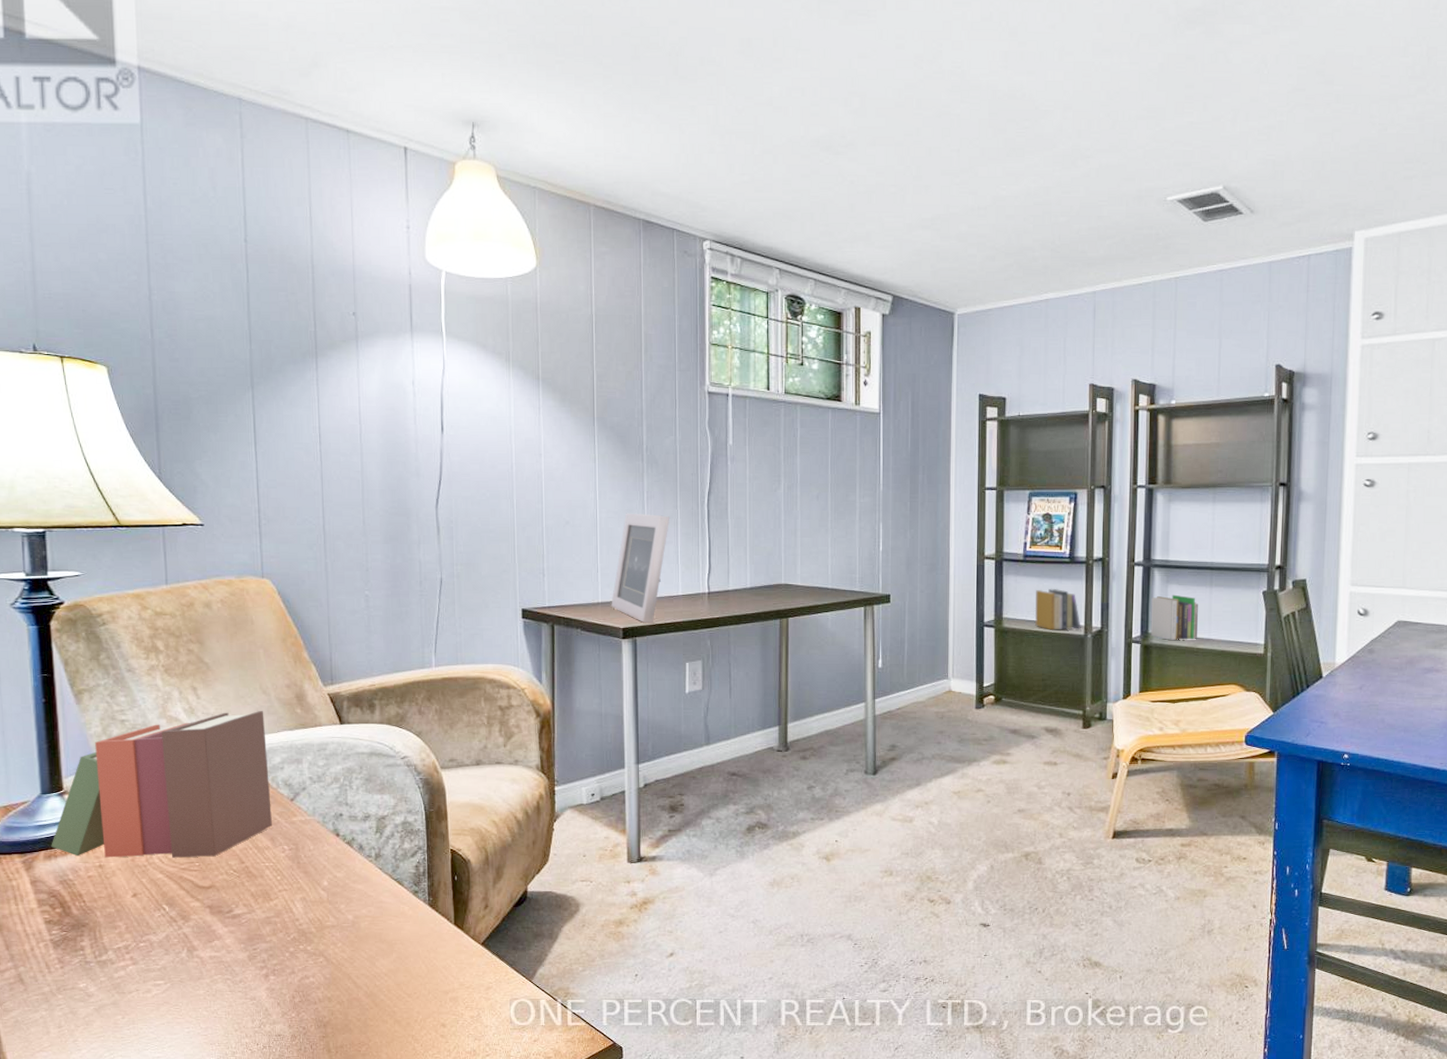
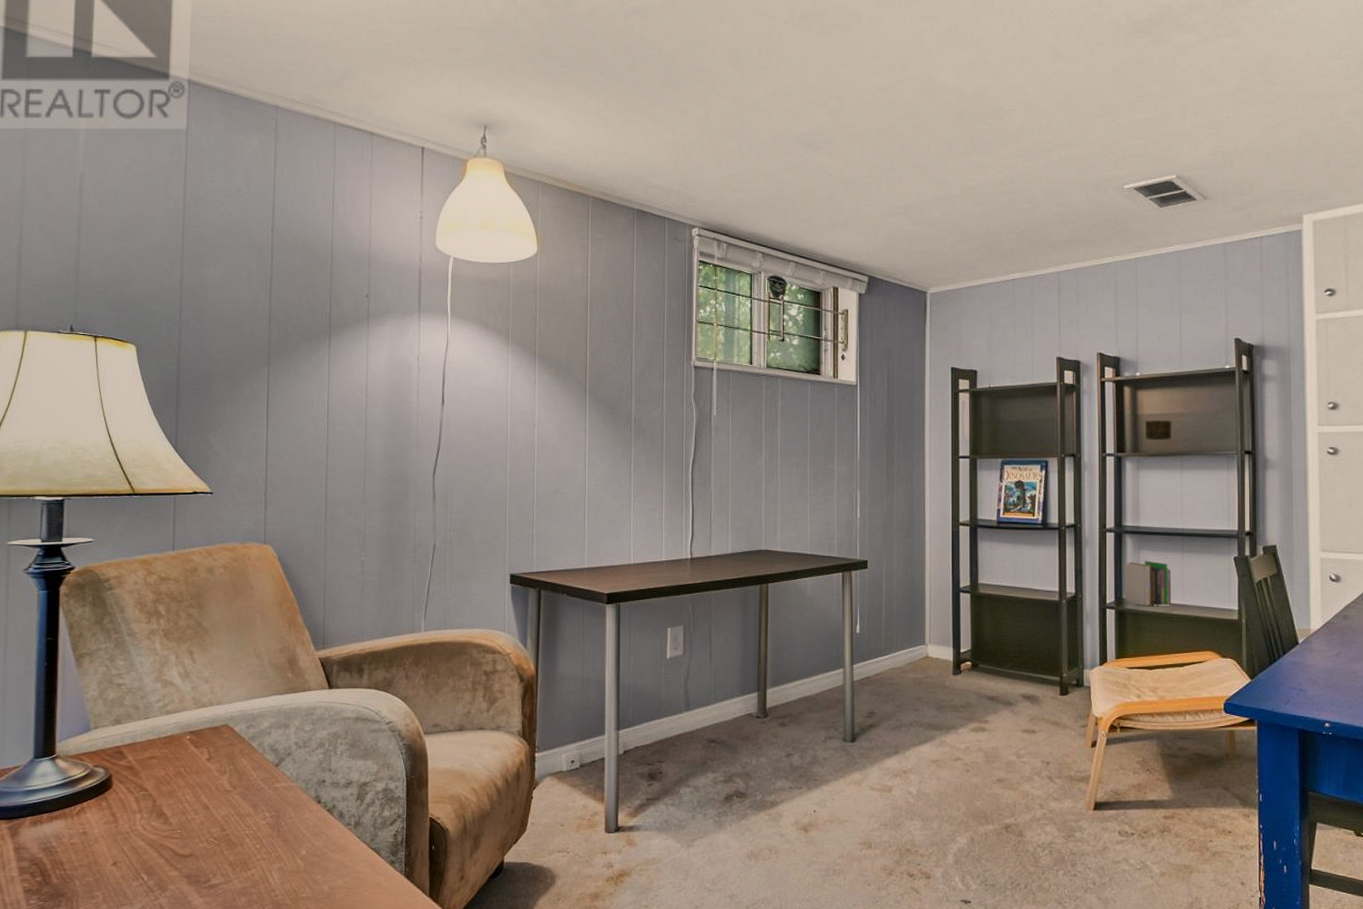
books: present [51,711,272,858] -> none [38,675,256,825]
picture frame: present [611,513,670,624] -> none [596,481,656,589]
books: present [1034,588,1081,630] -> none [1009,554,1056,596]
decorative box: none [1178,450,1207,472] -> present [1145,419,1172,441]

